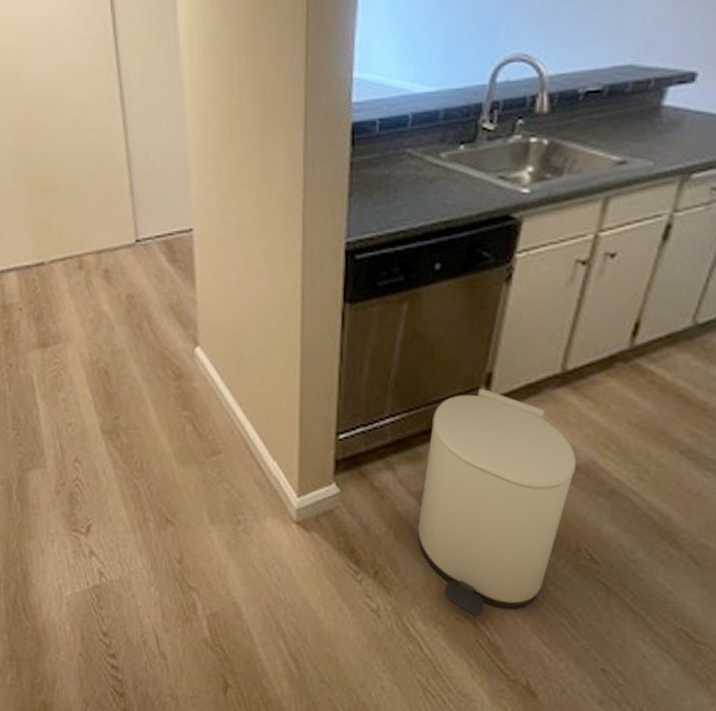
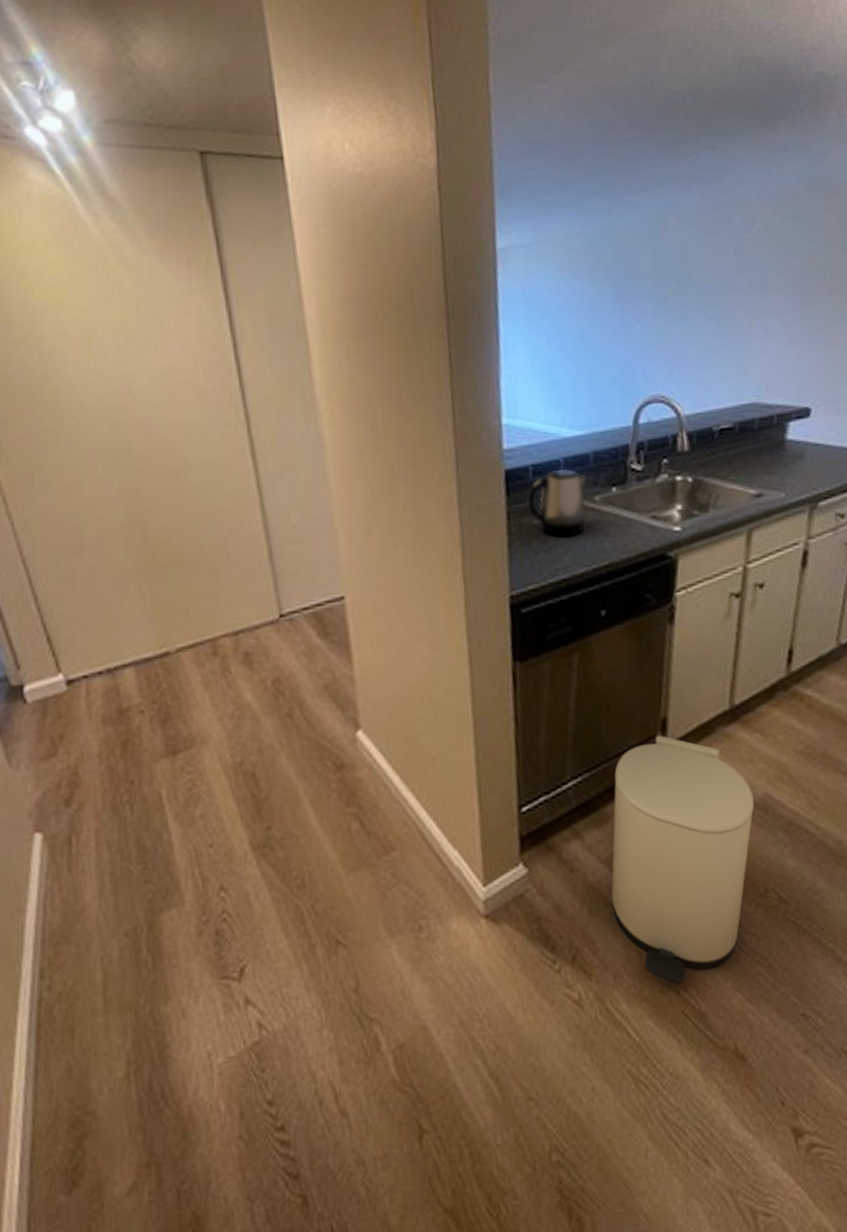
kettle: none [371,124,436,191] -> present [526,468,588,538]

